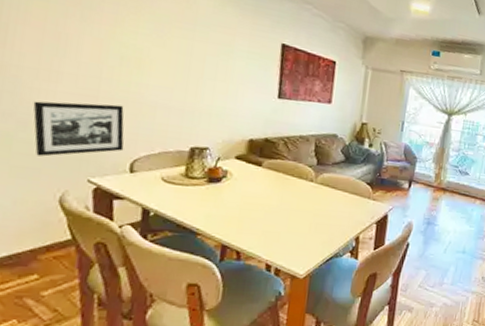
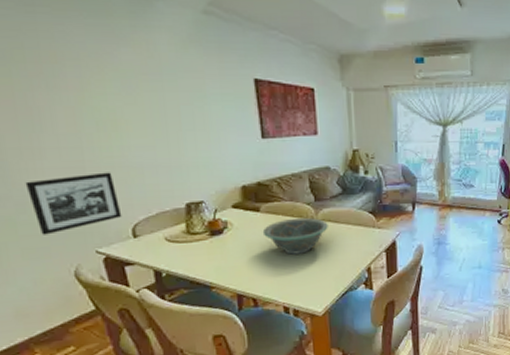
decorative bowl: none [260,177,326,214] -> present [262,217,328,255]

